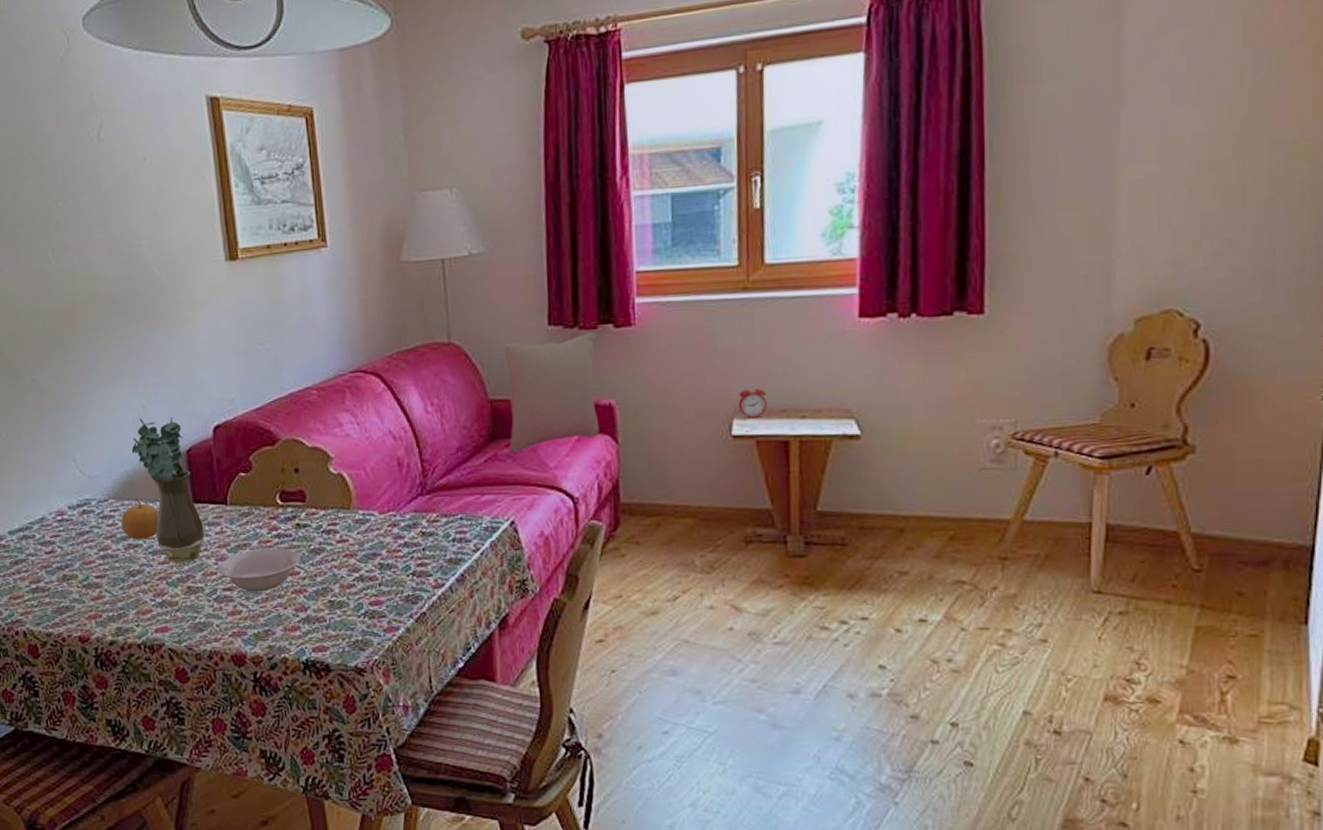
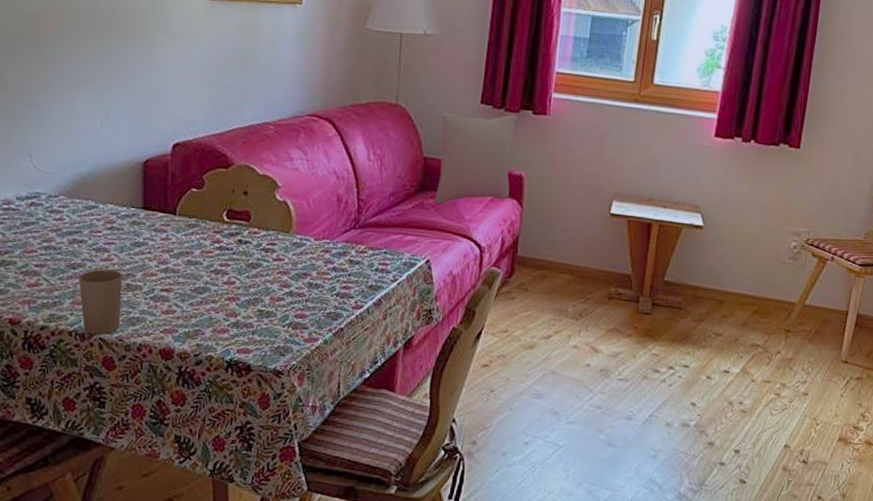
fruit: present [121,499,159,540] -> none [68,199,108,237]
vase: present [131,417,205,563] -> none [89,125,151,262]
cup: none [139,573,187,646] -> present [79,269,123,335]
bowl: present [217,548,301,592] -> none [158,257,238,296]
alarm clock: present [738,383,767,419] -> none [618,175,641,203]

